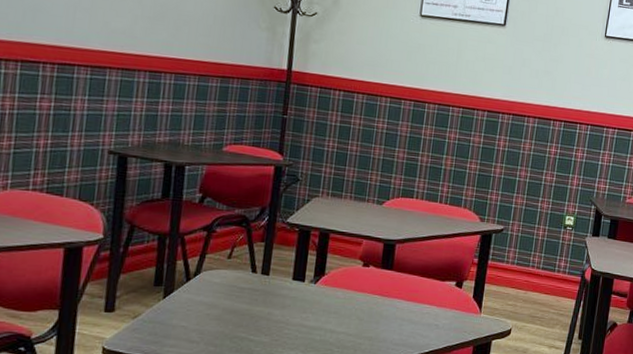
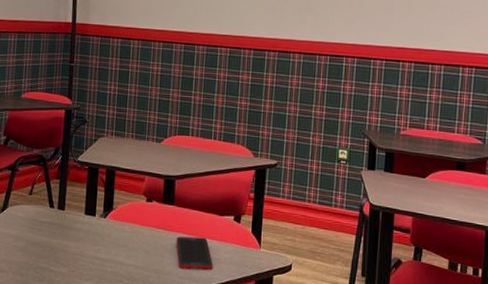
cell phone: none [392,302,431,337] -> present [176,236,214,271]

